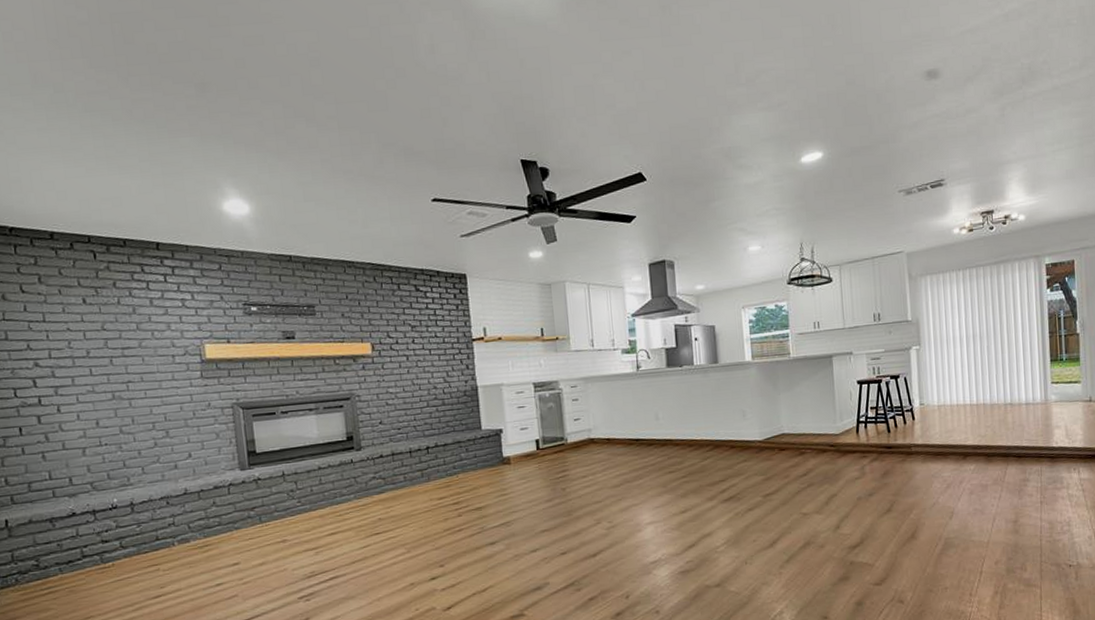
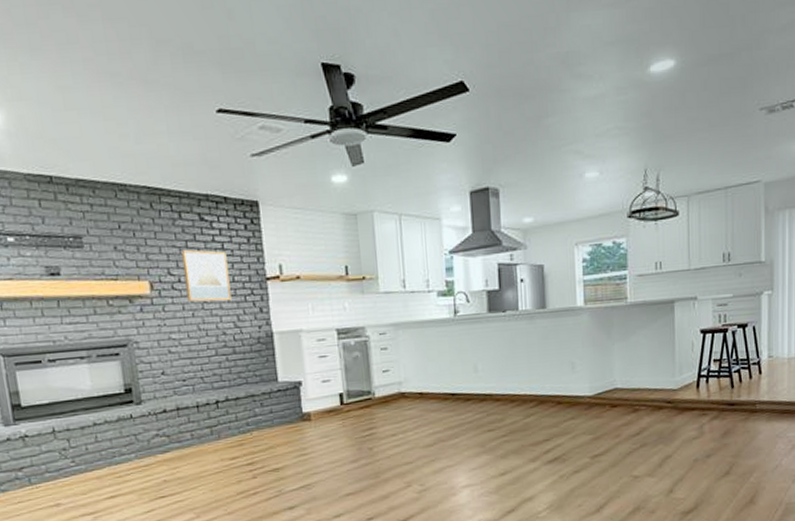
wall art: none [399,316,442,361] -> present [181,250,232,302]

